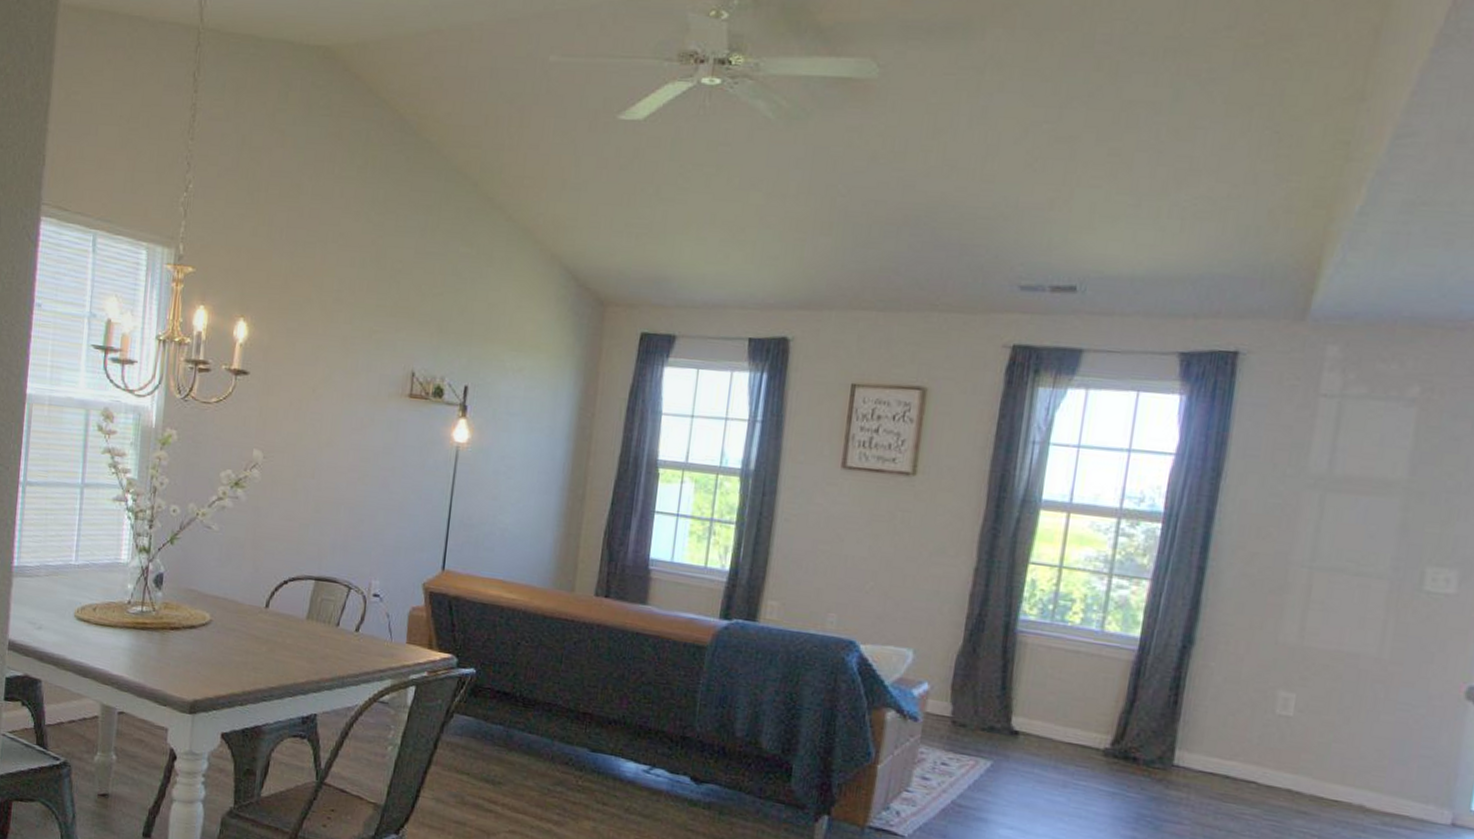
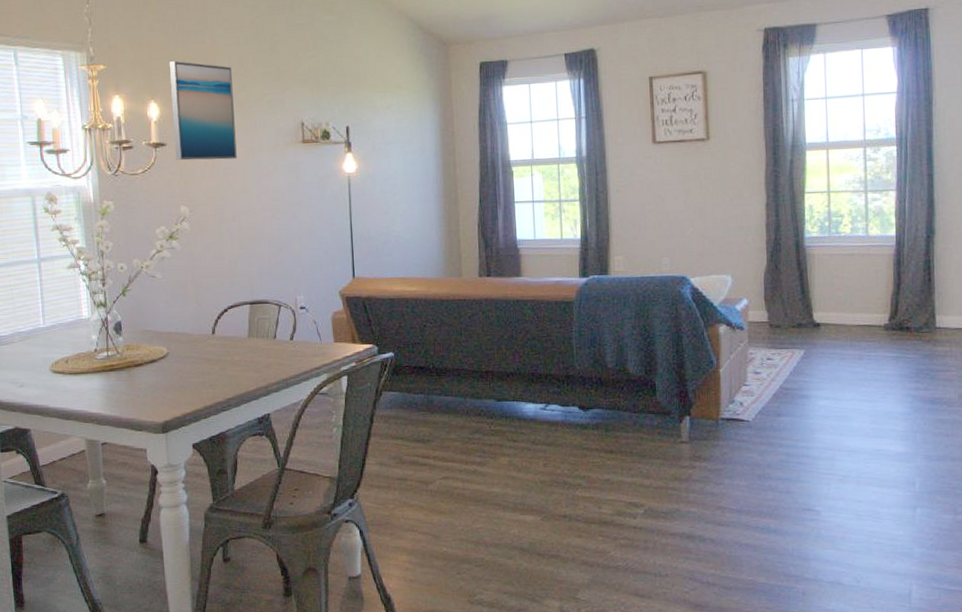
wall art: none [258,274,340,404] -> present [169,60,237,161]

